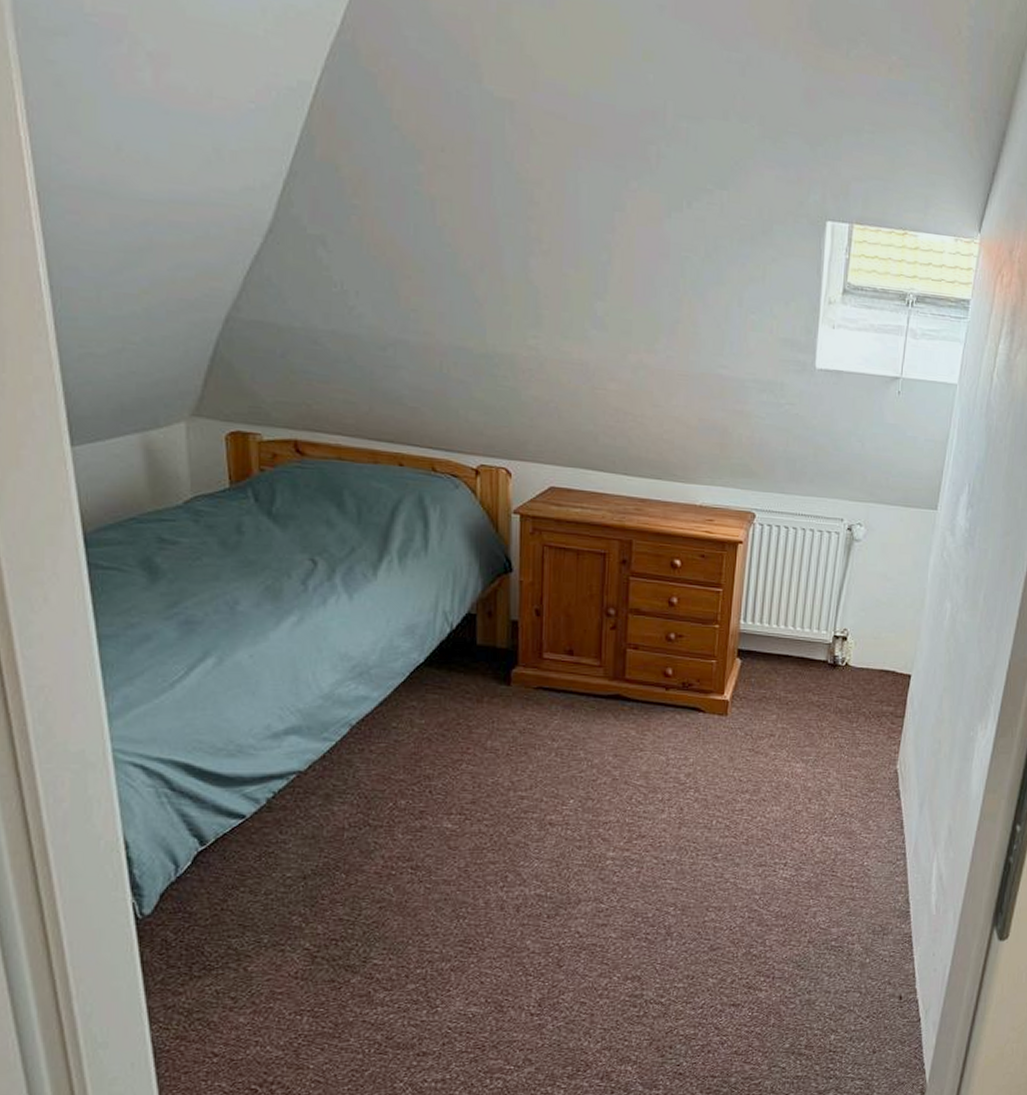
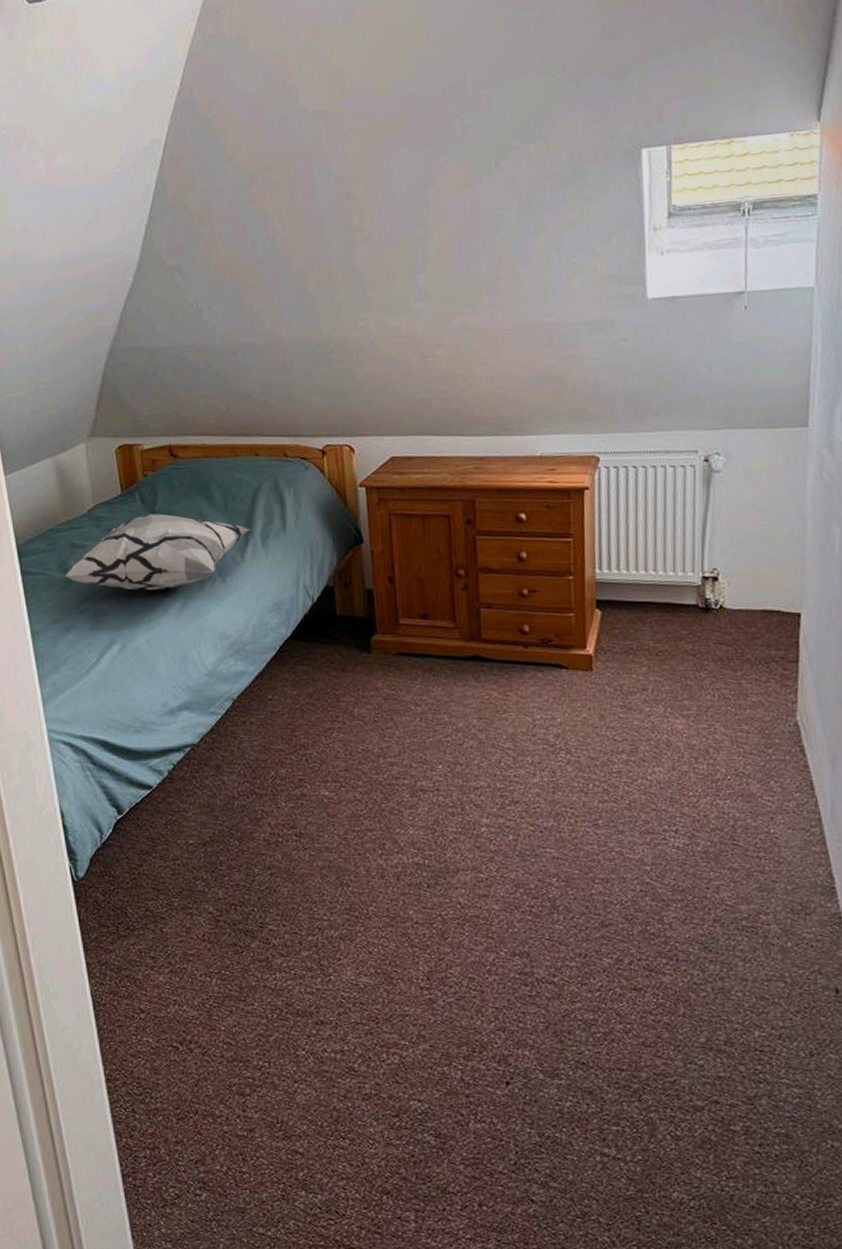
decorative pillow: none [146,514,386,601] -> present [64,513,250,591]

